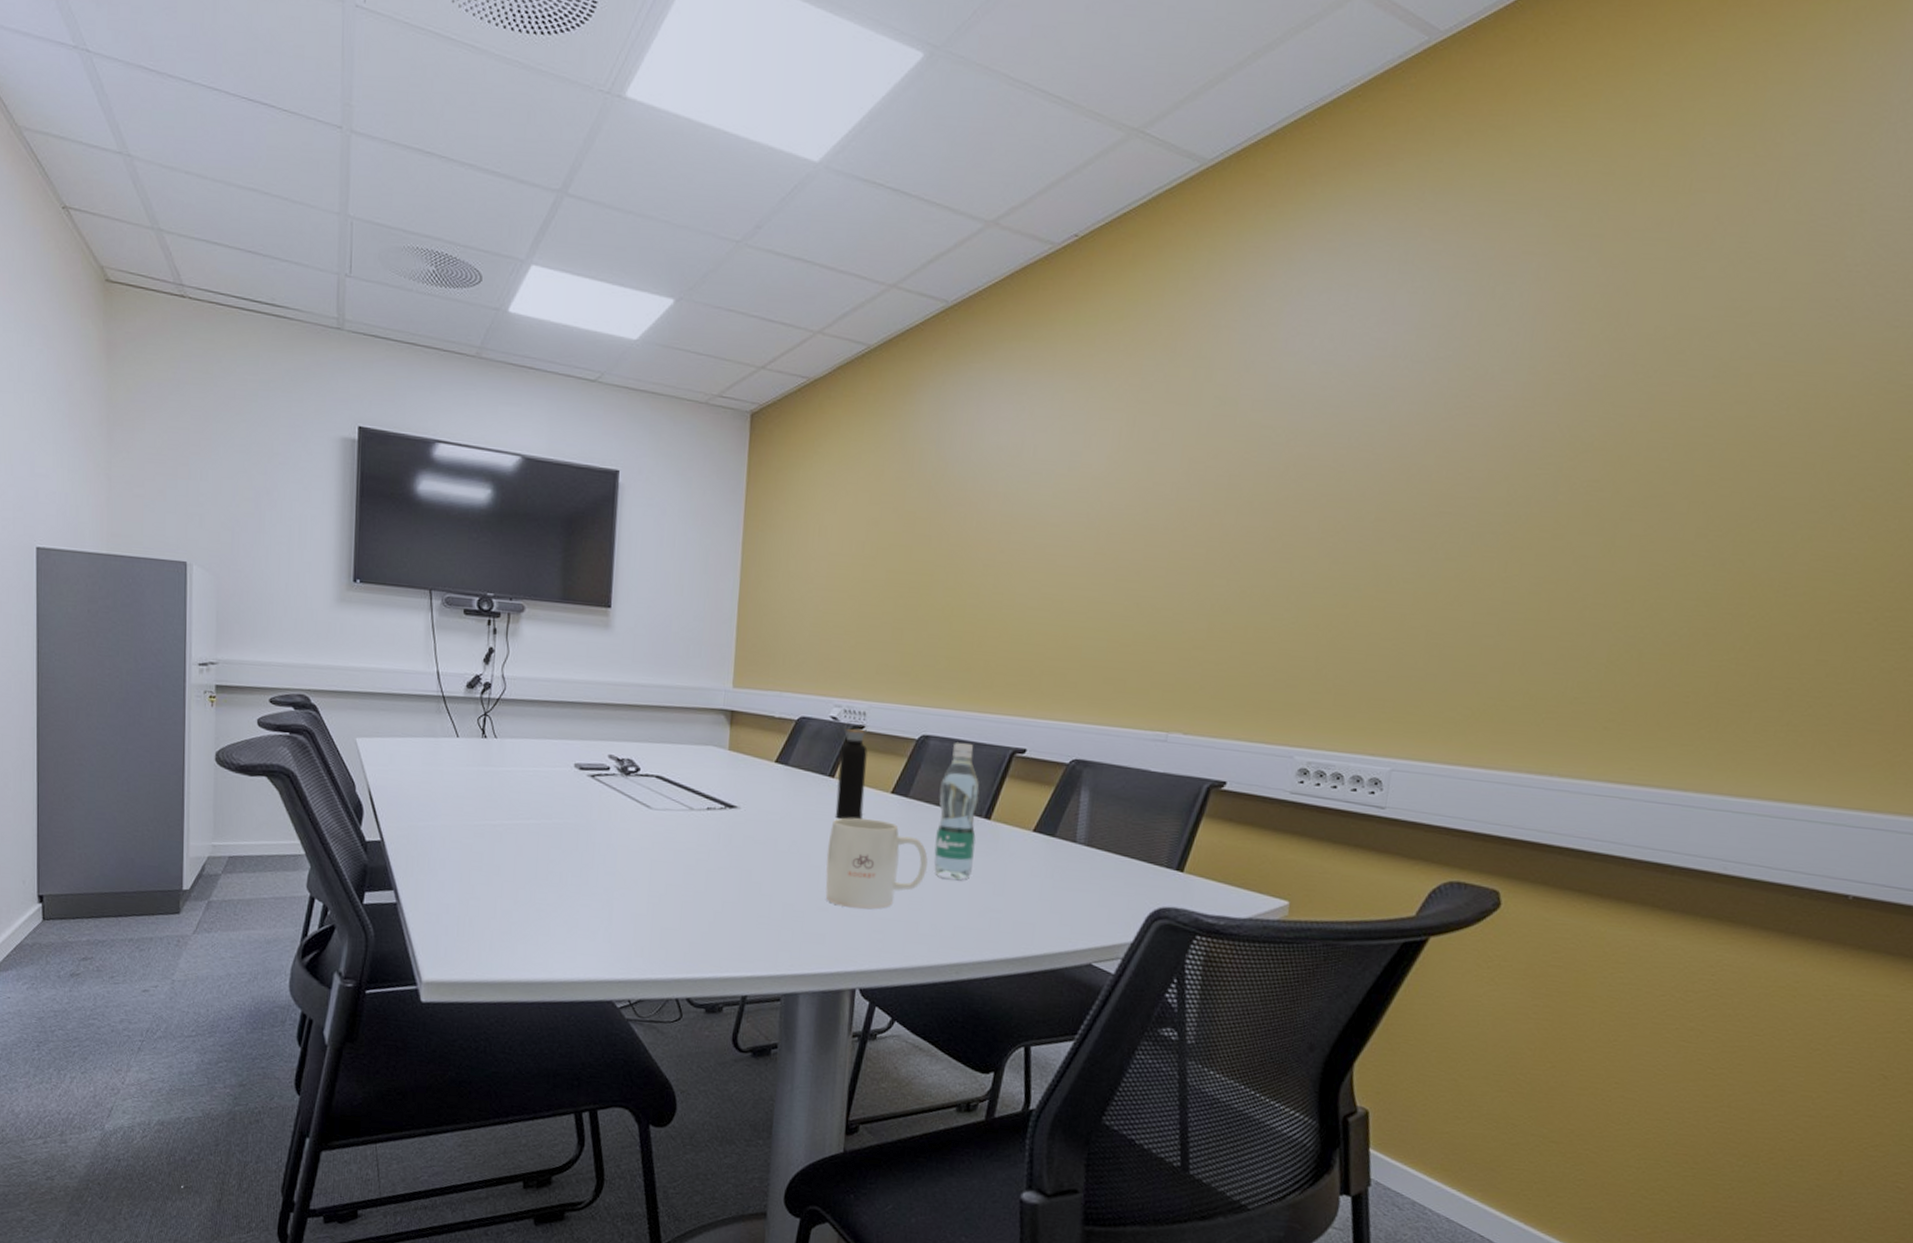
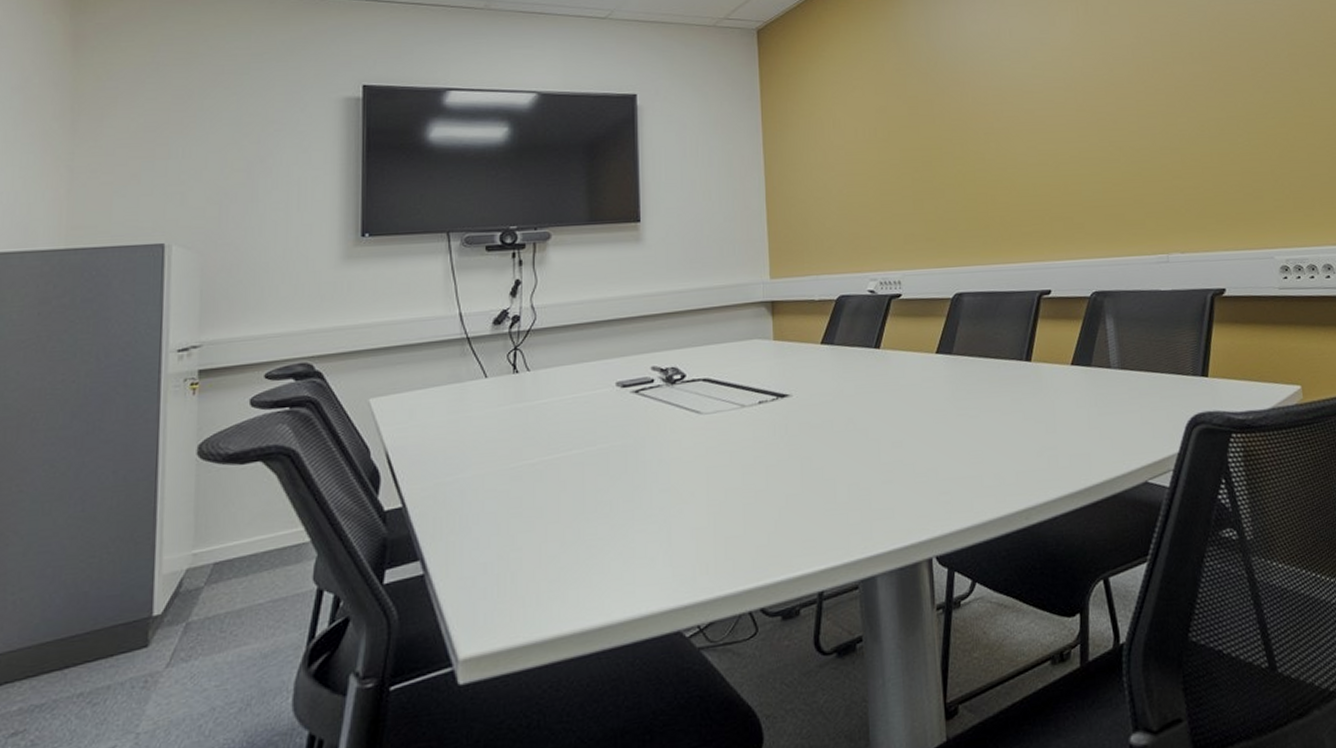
mug: present [825,817,928,910] -> none [883,381,981,476]
water bottle: present [835,720,868,820] -> none [881,289,912,388]
bottle: present [933,743,980,881] -> none [980,294,1023,427]

